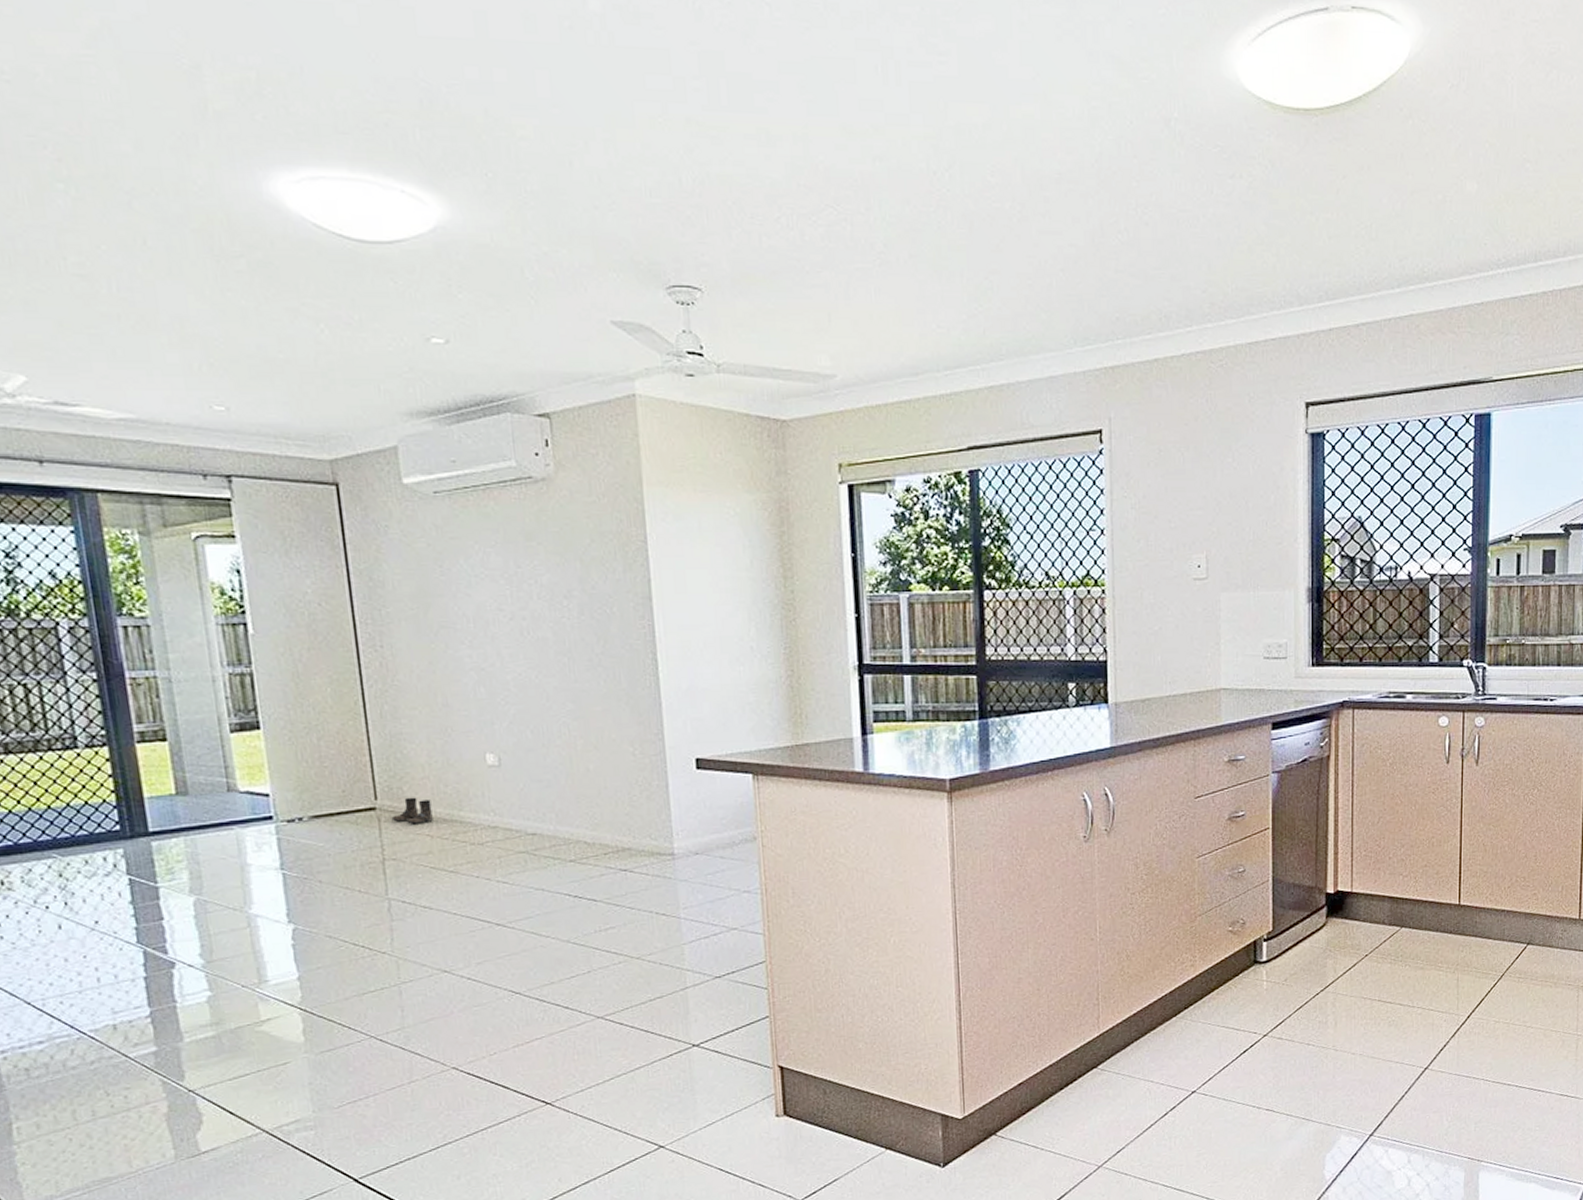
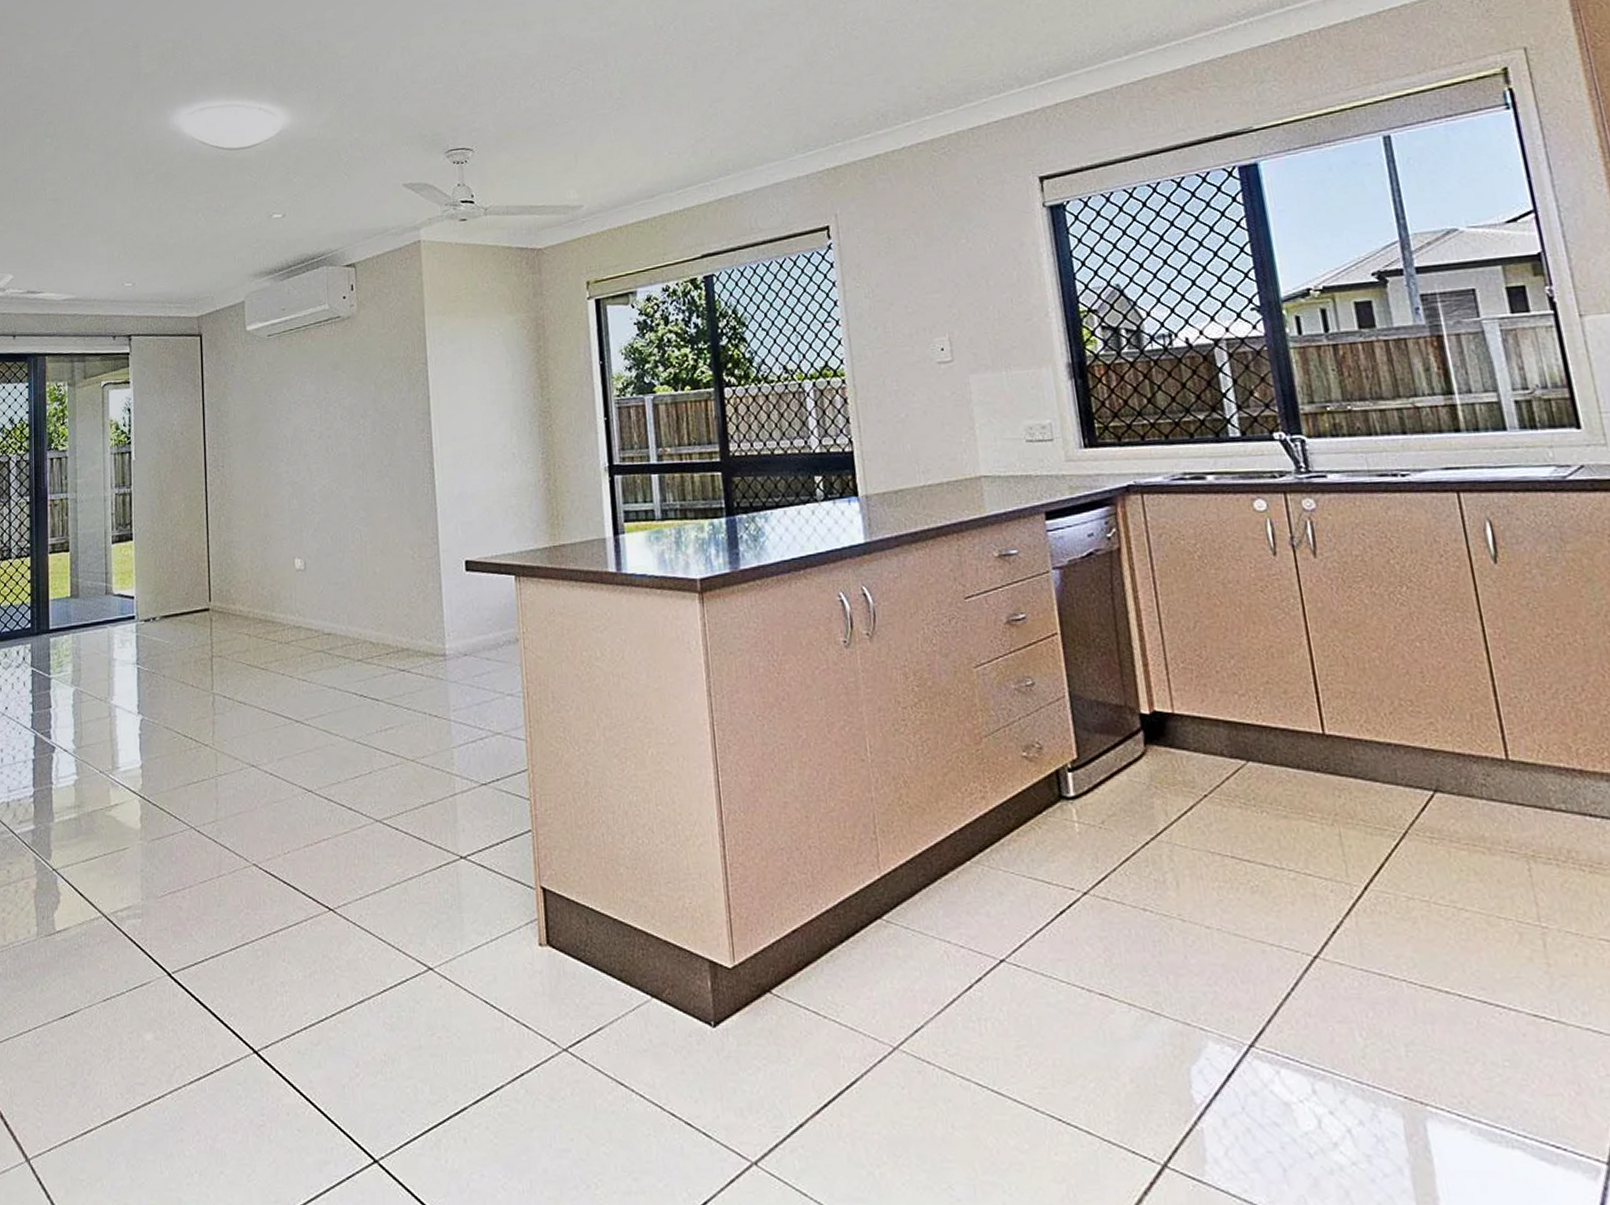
boots: present [391,797,433,825] -> none [220,599,251,624]

